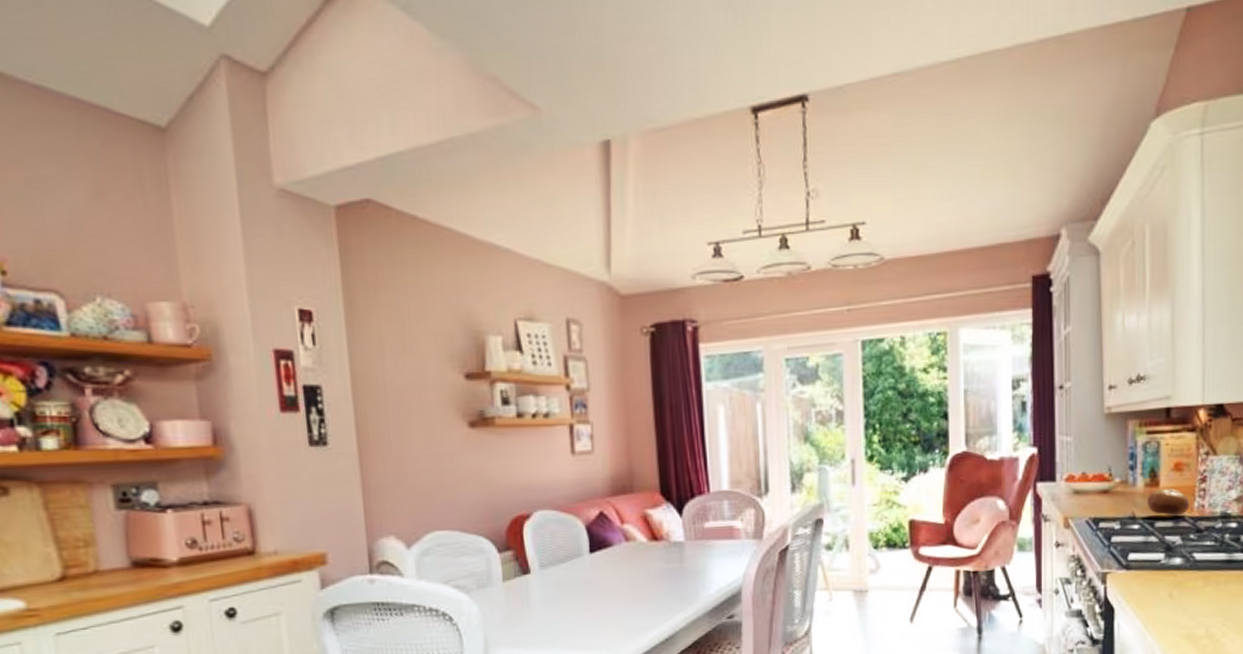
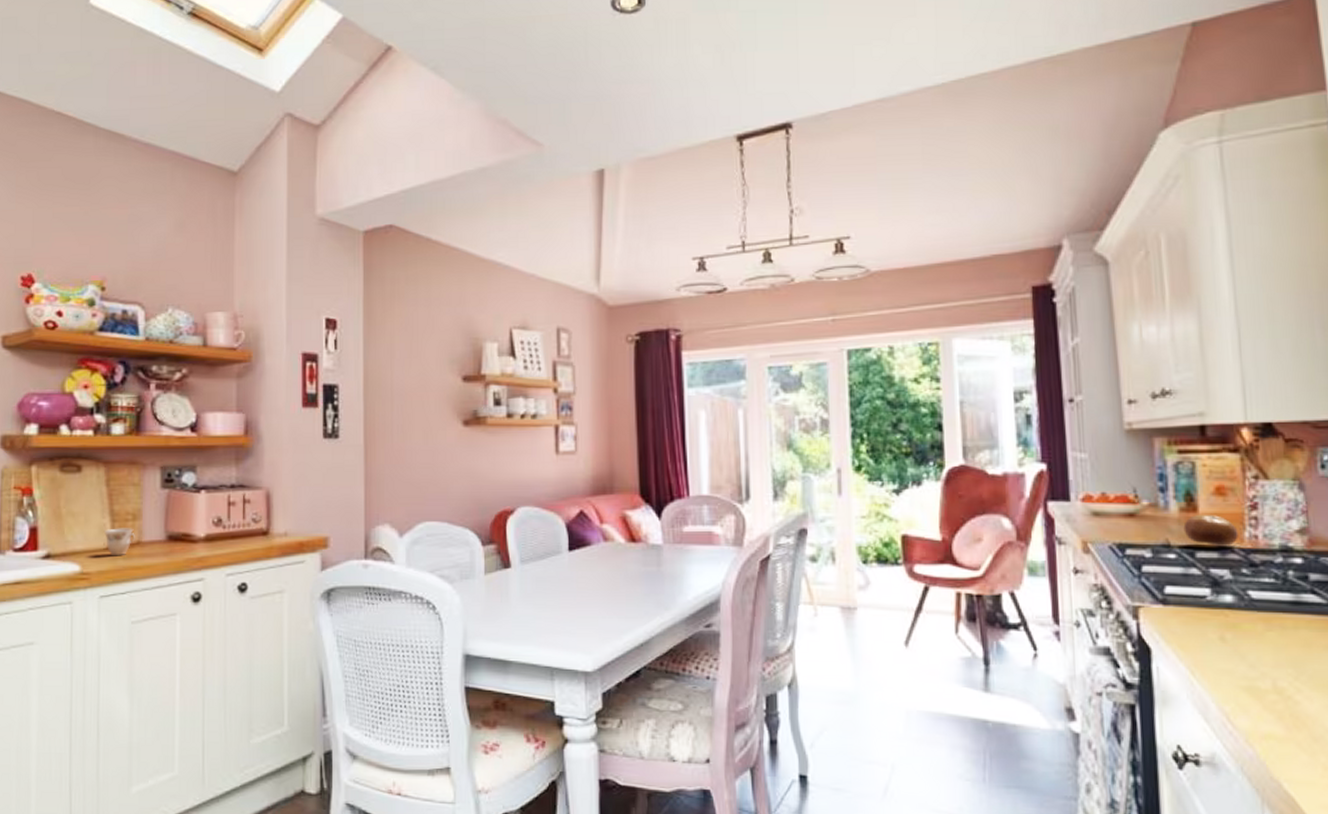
teacup: none [49,556,93,587] -> present [103,528,136,555]

